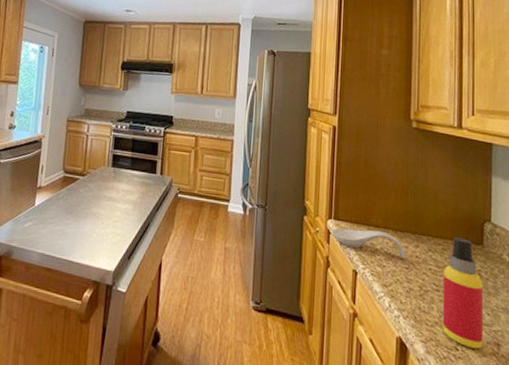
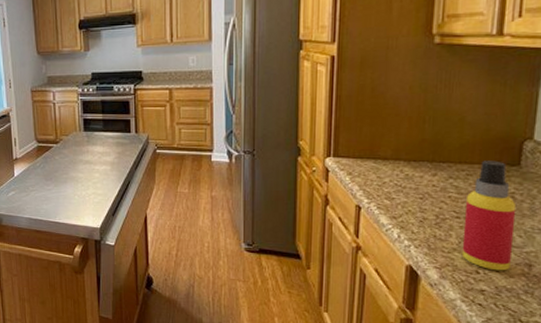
spoon rest: present [331,228,406,260] -> none [330,163,420,190]

